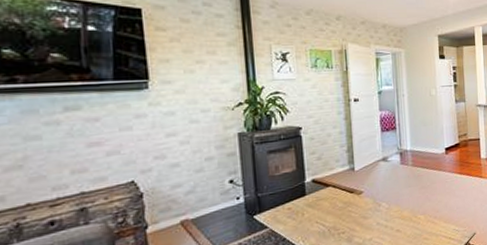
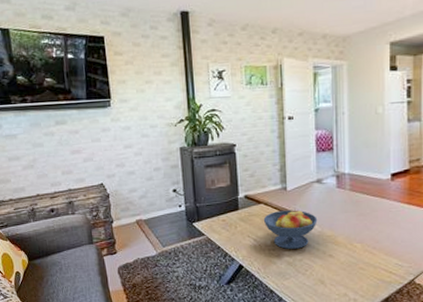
fruit bowl: none [331,188,385,231] -> present [263,208,318,249]

